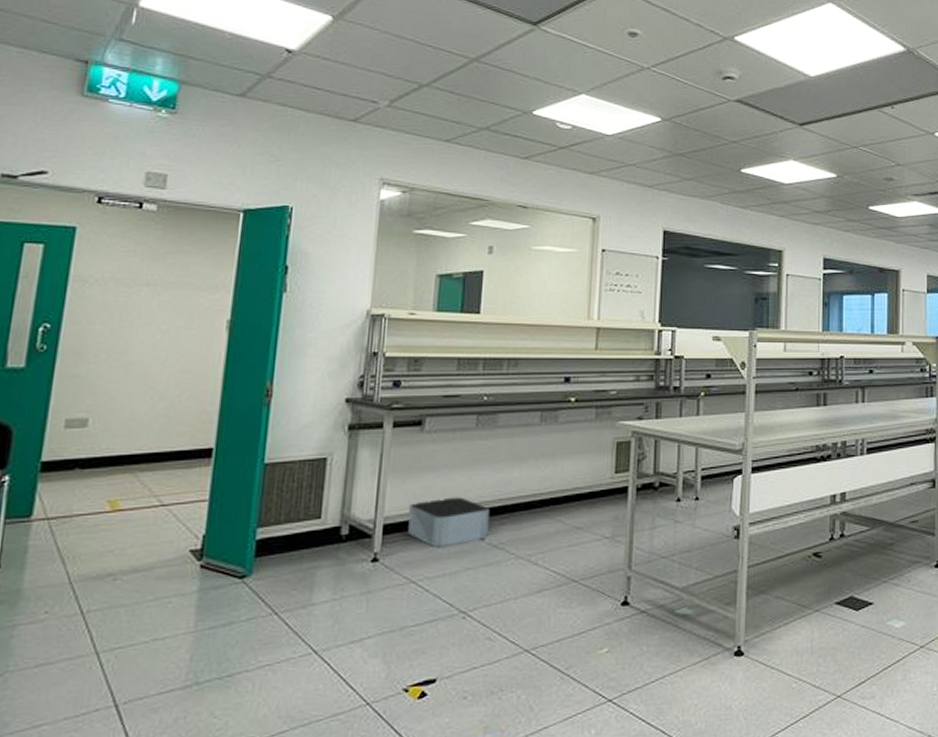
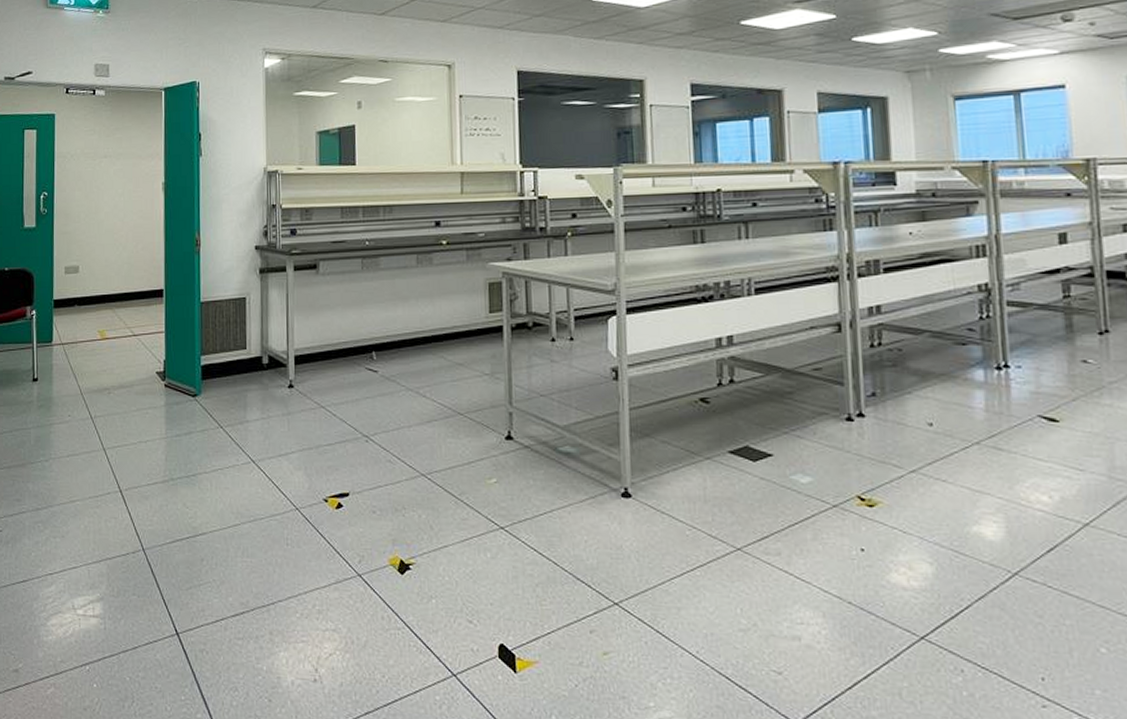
storage bin: present [408,497,490,548] -> none [314,333,381,378]

